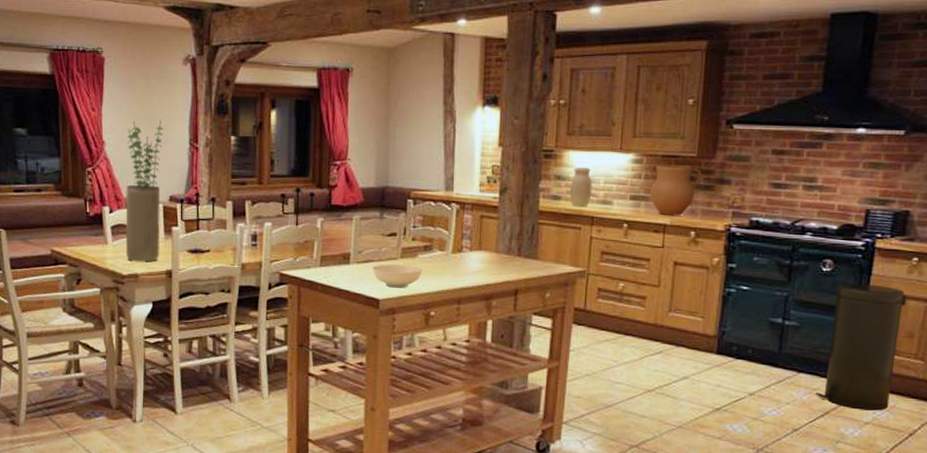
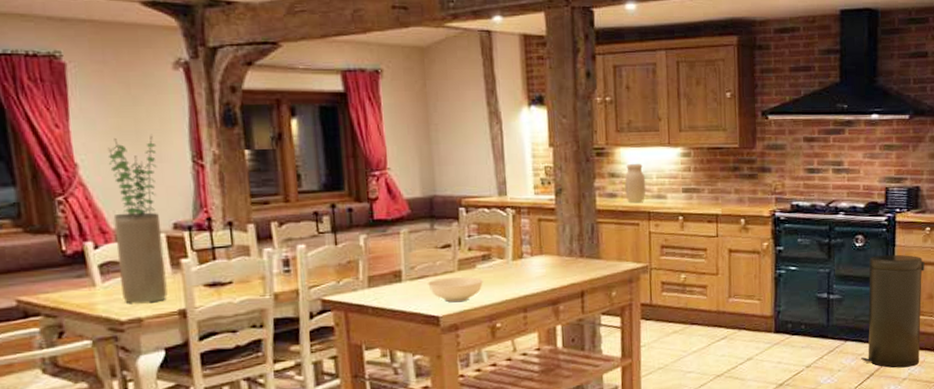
ceramic jug: present [649,165,703,215] -> none [700,156,746,205]

